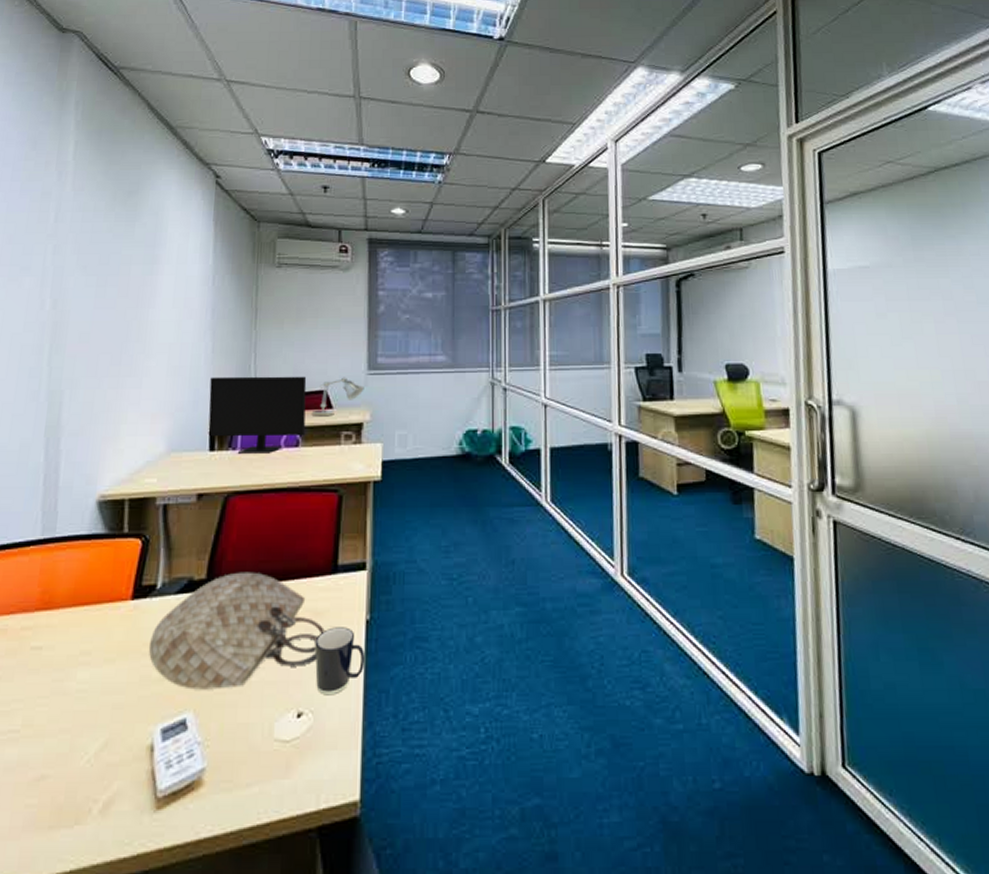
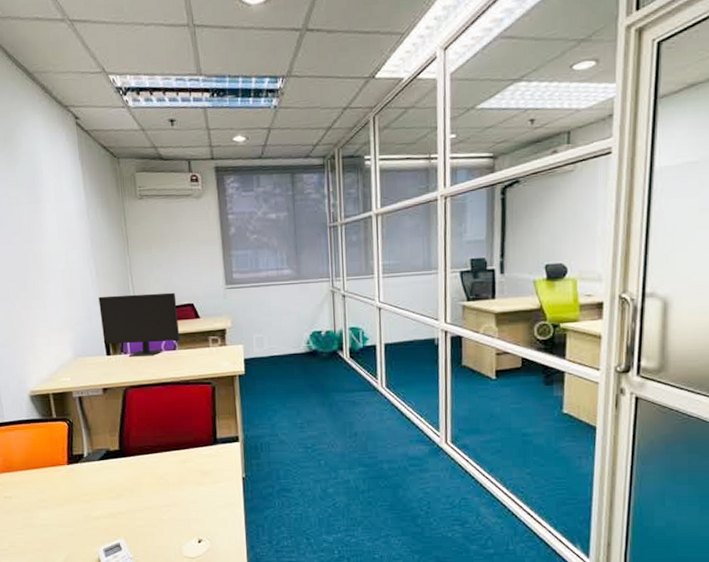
handbag: present [148,572,325,690] -> none [85,444,212,524]
desk lamp: present [311,377,364,417] -> none [183,291,224,325]
mug: present [314,627,366,696] -> none [205,482,245,529]

